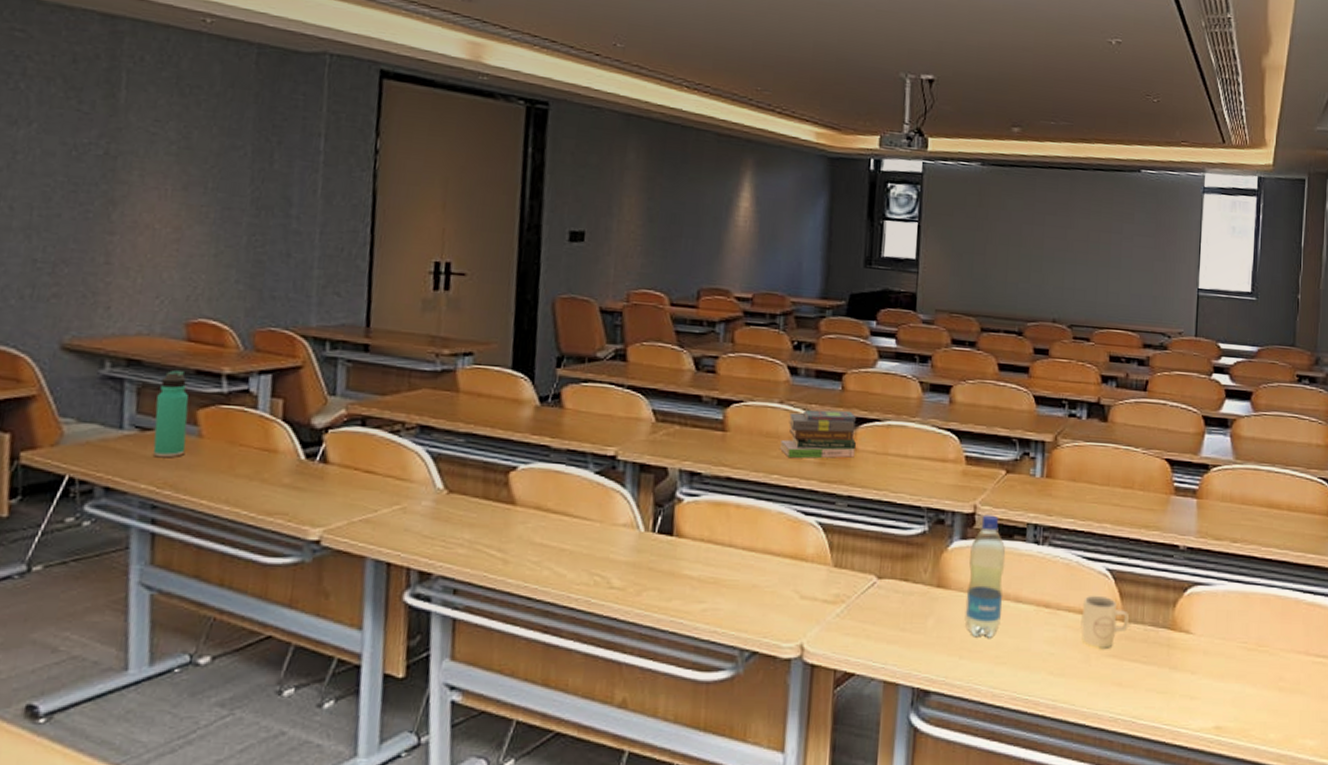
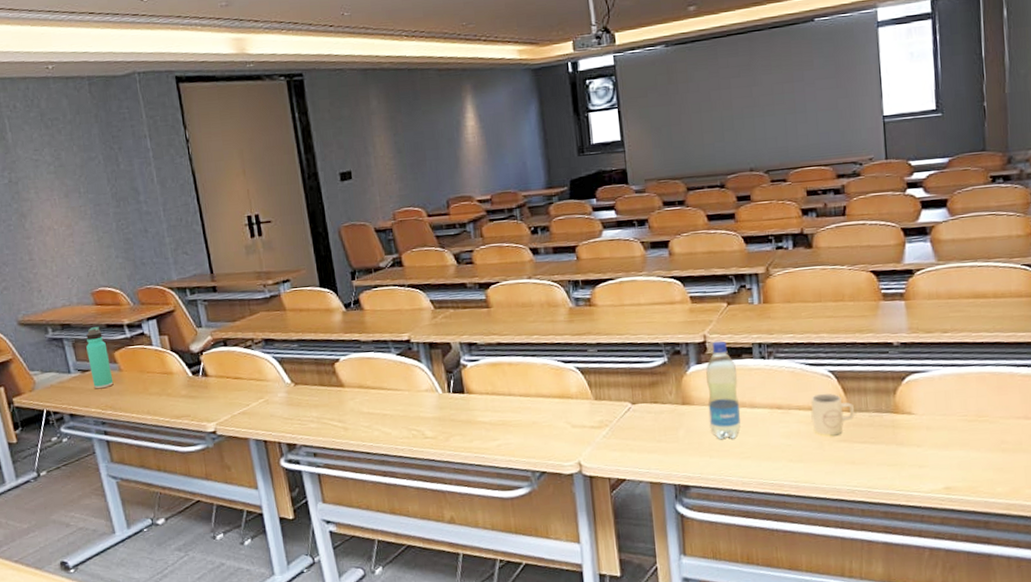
books: present [780,410,857,459] -> none [535,276,597,321]

